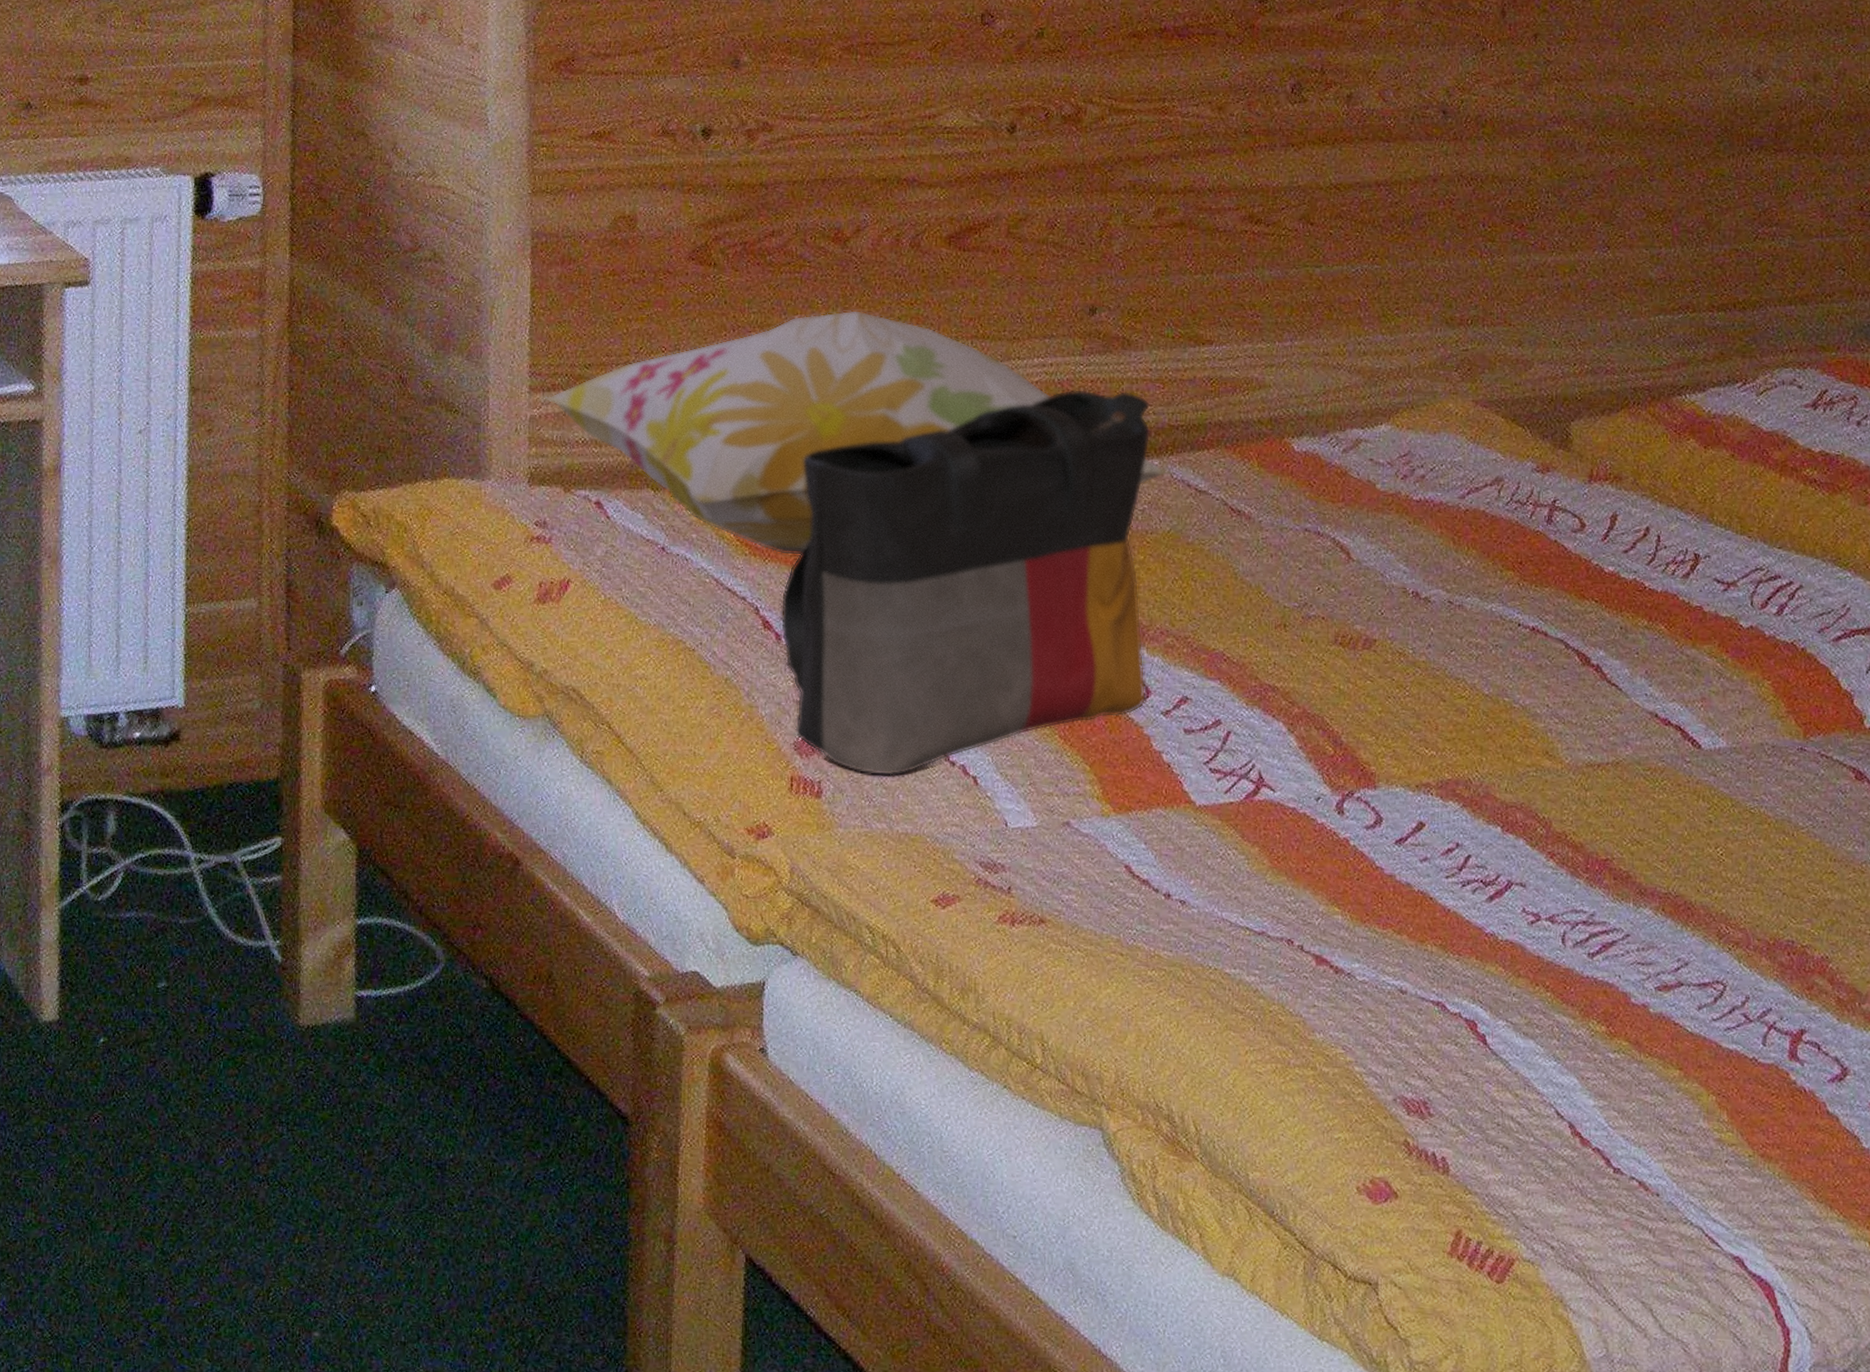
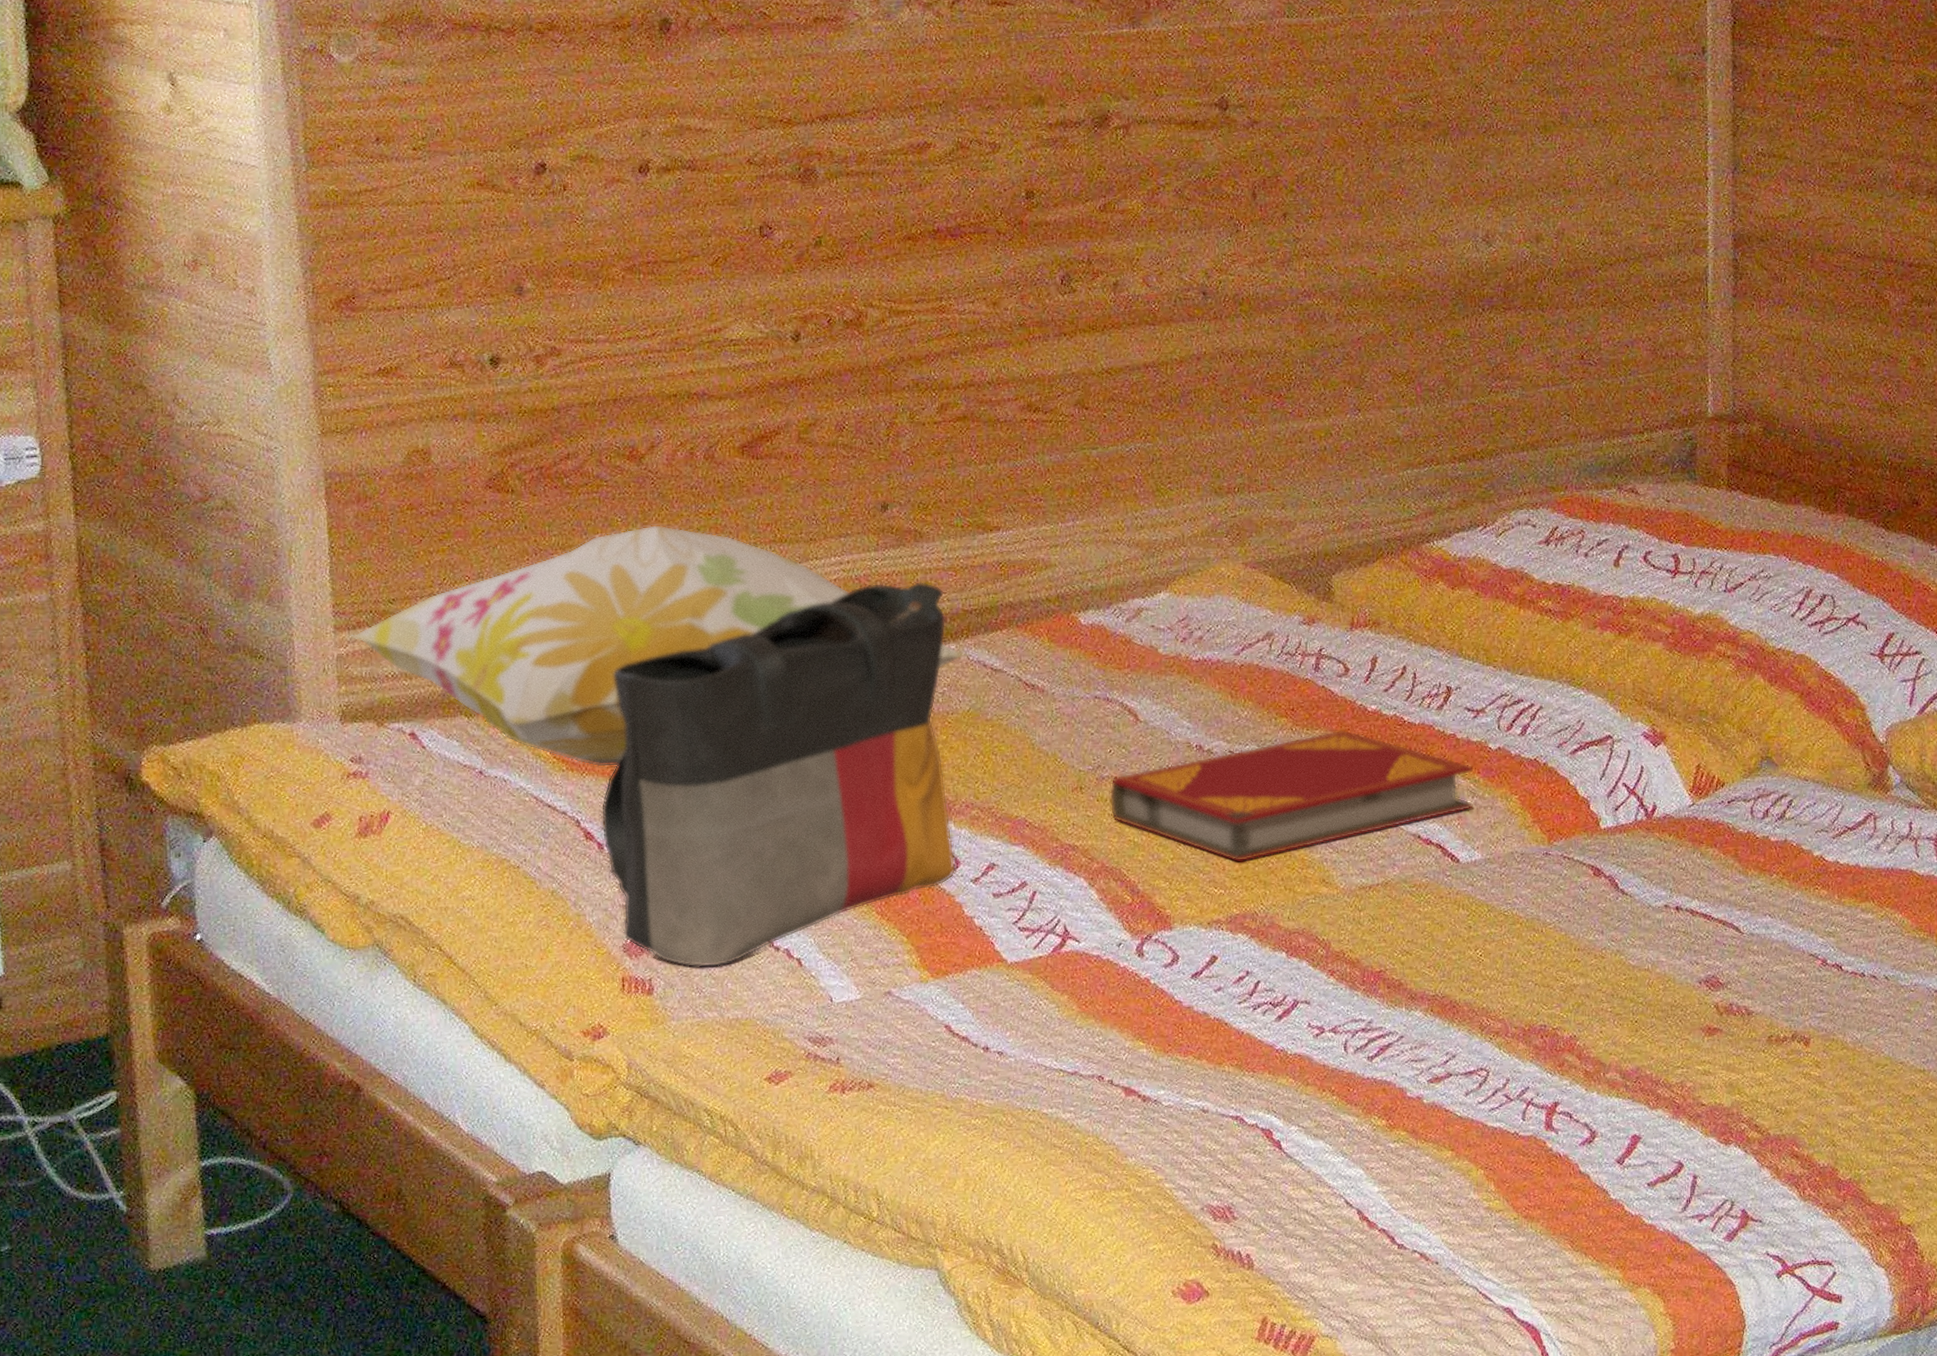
hardback book: none [1315,589,1722,723] -> present [1109,729,1474,863]

